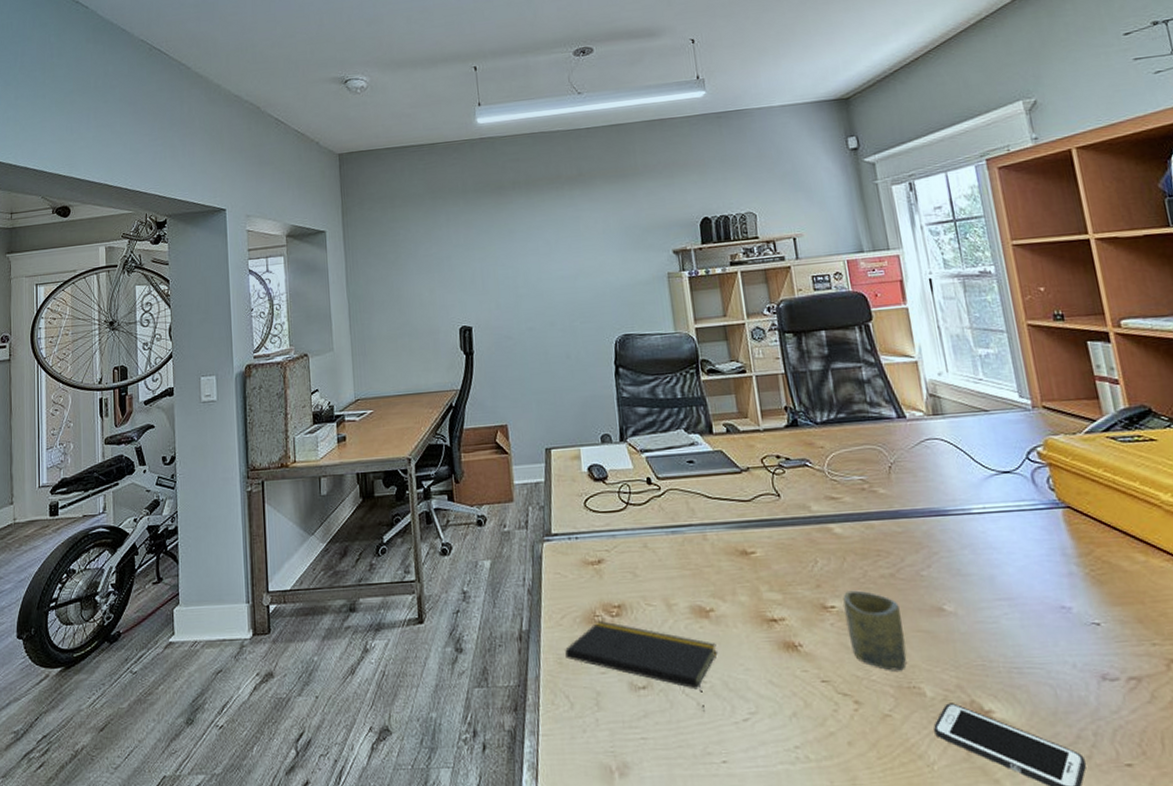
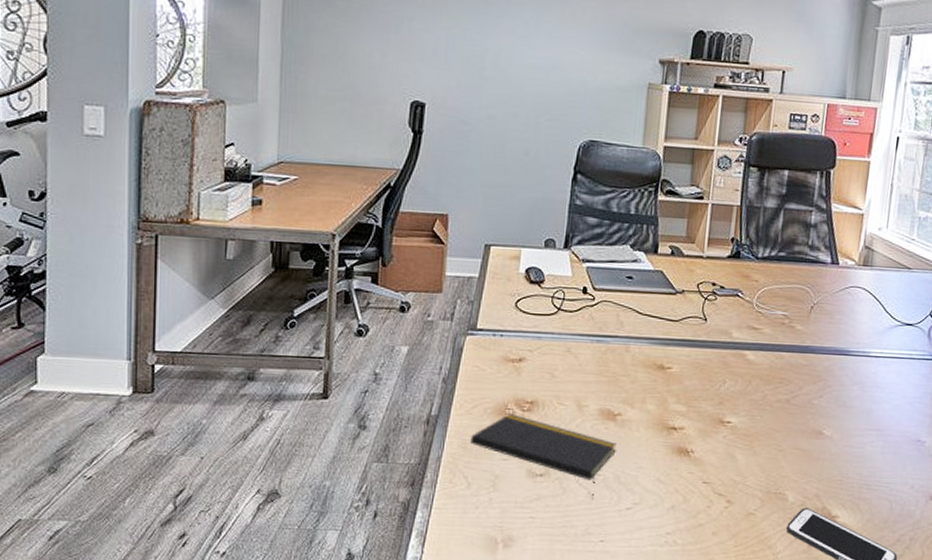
cup: present [843,590,907,671] -> none [736,410,786,479]

